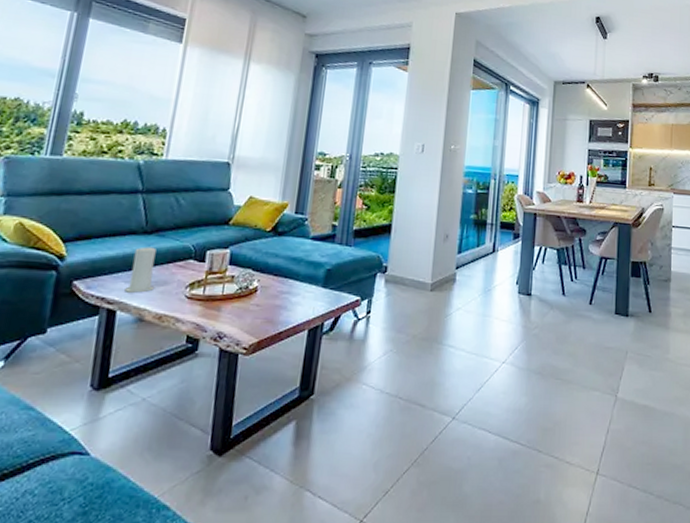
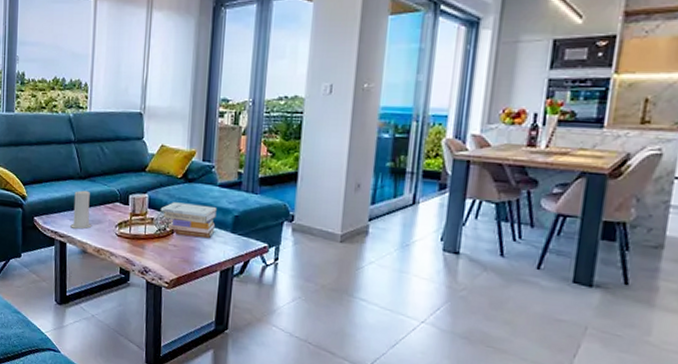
books: none [243,257,308,295] -> present [160,202,217,239]

